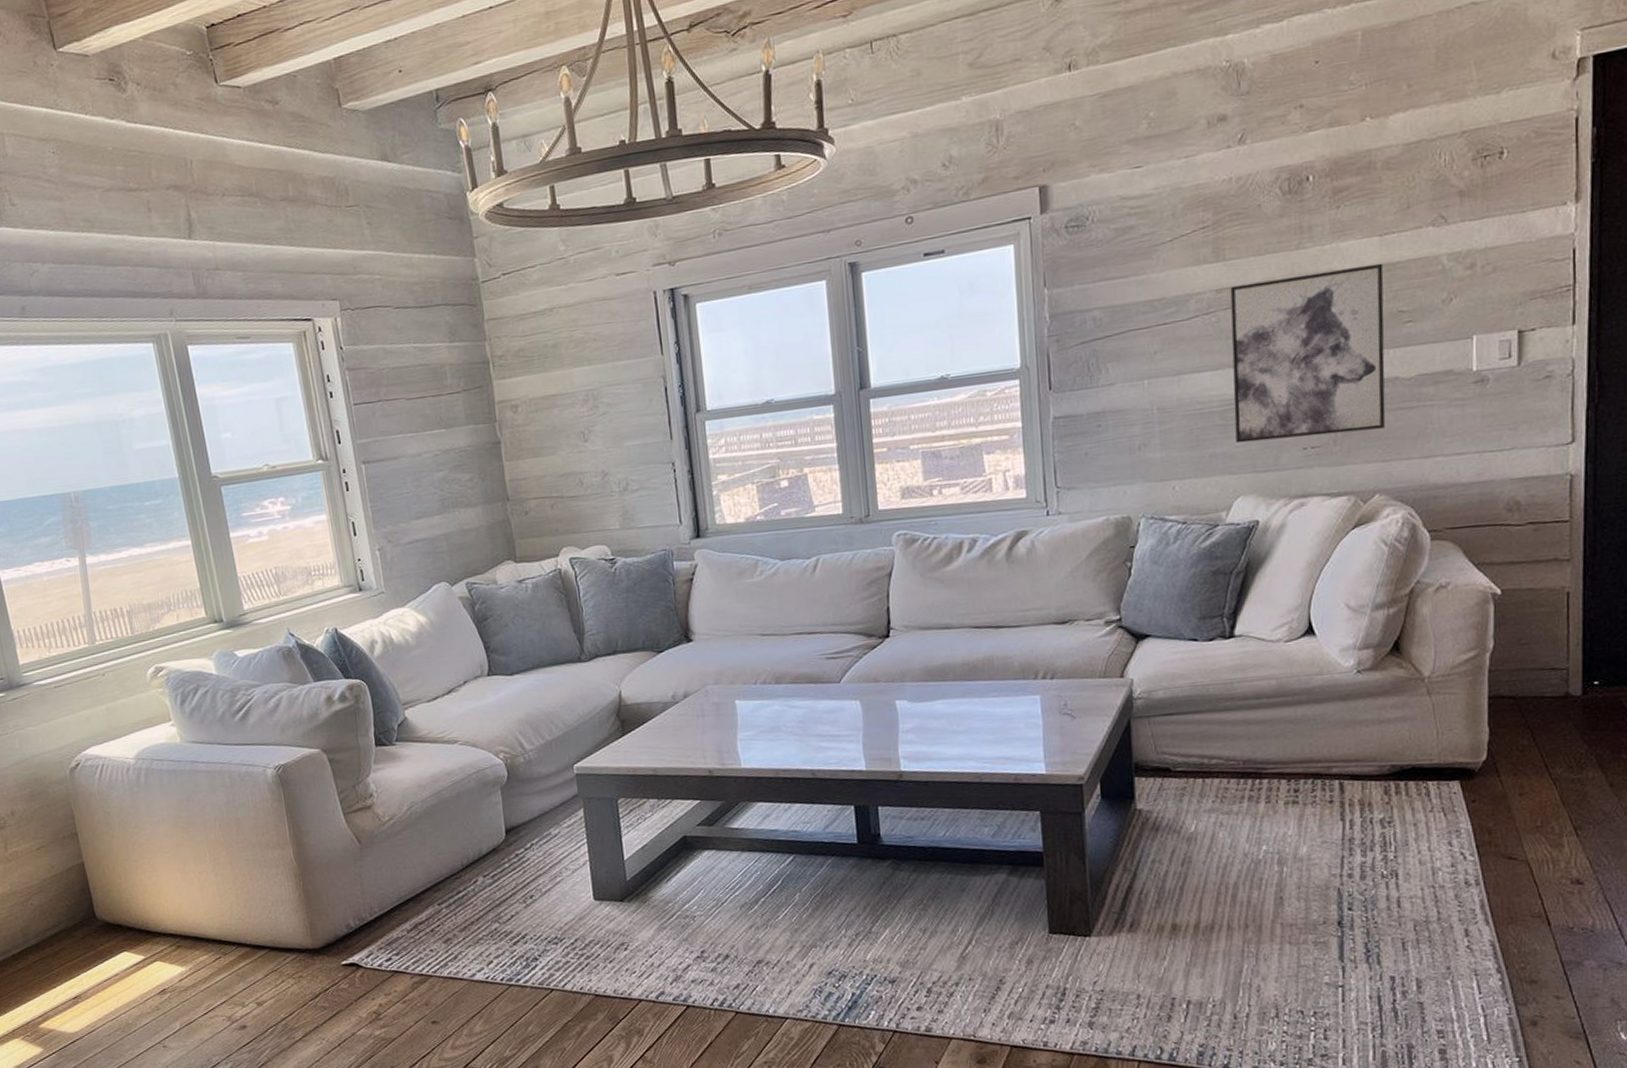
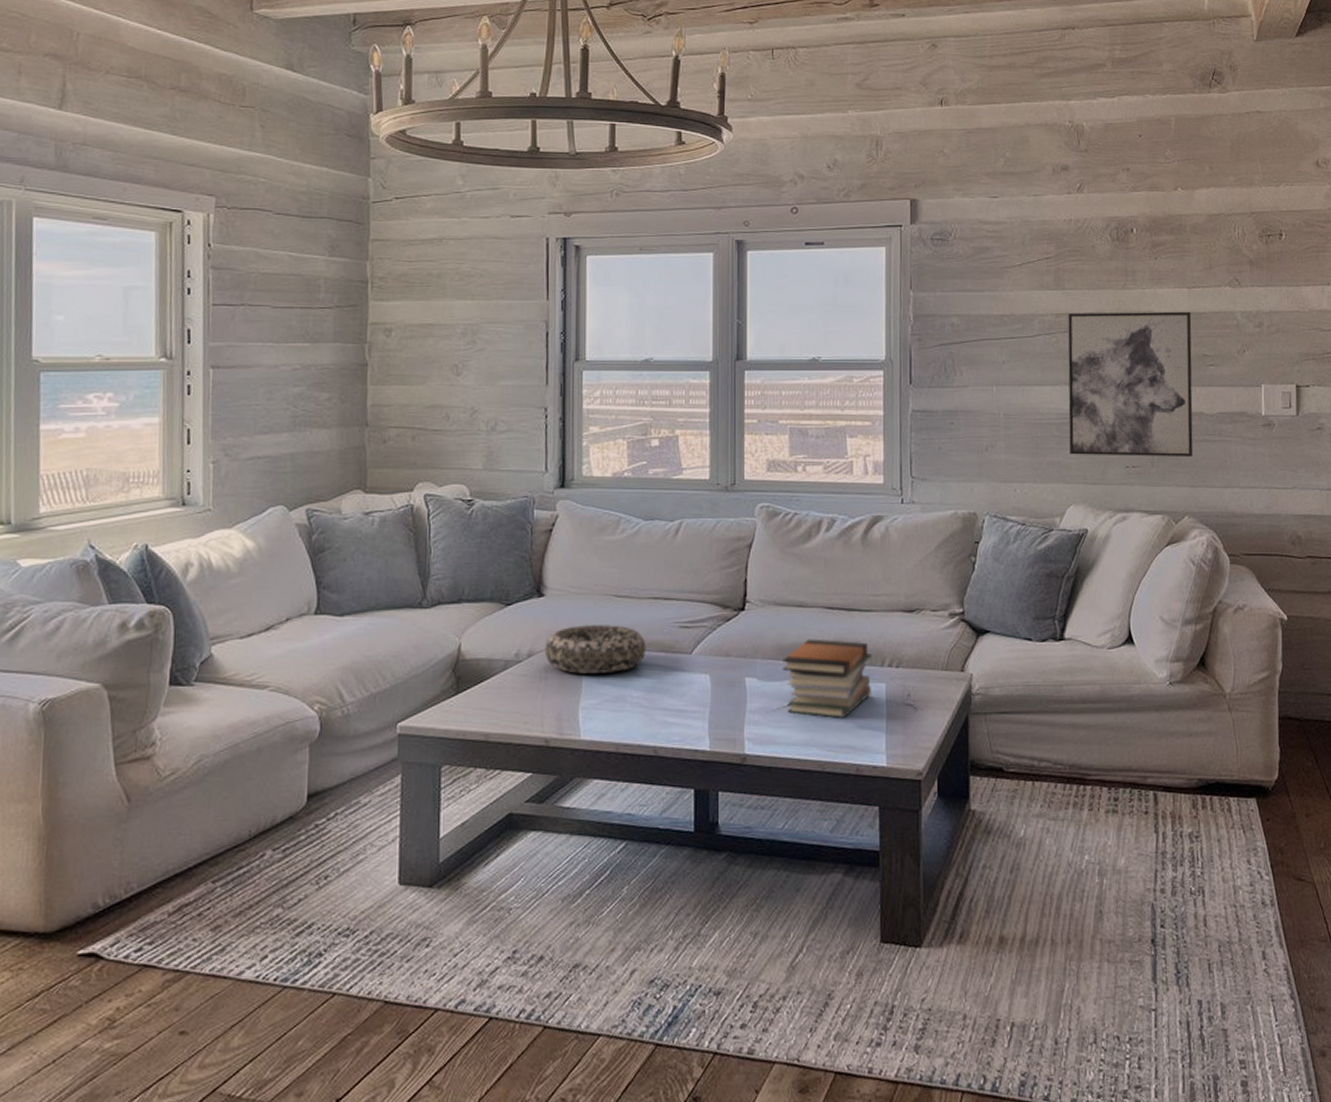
decorative bowl: none [698,662,796,710] -> present [544,625,647,674]
book stack: none [932,657,1026,732] -> present [783,639,872,718]

